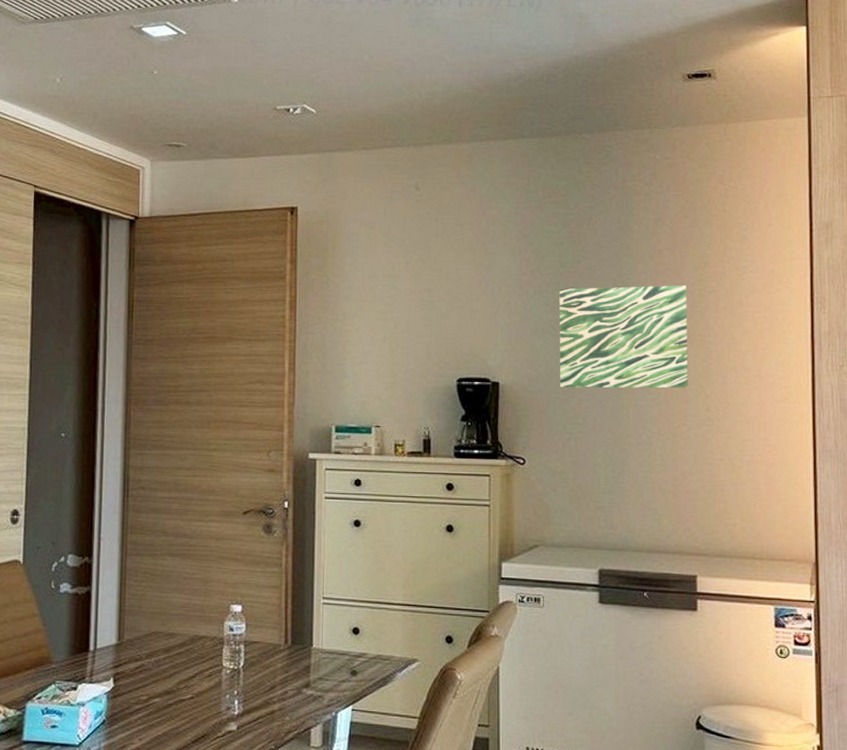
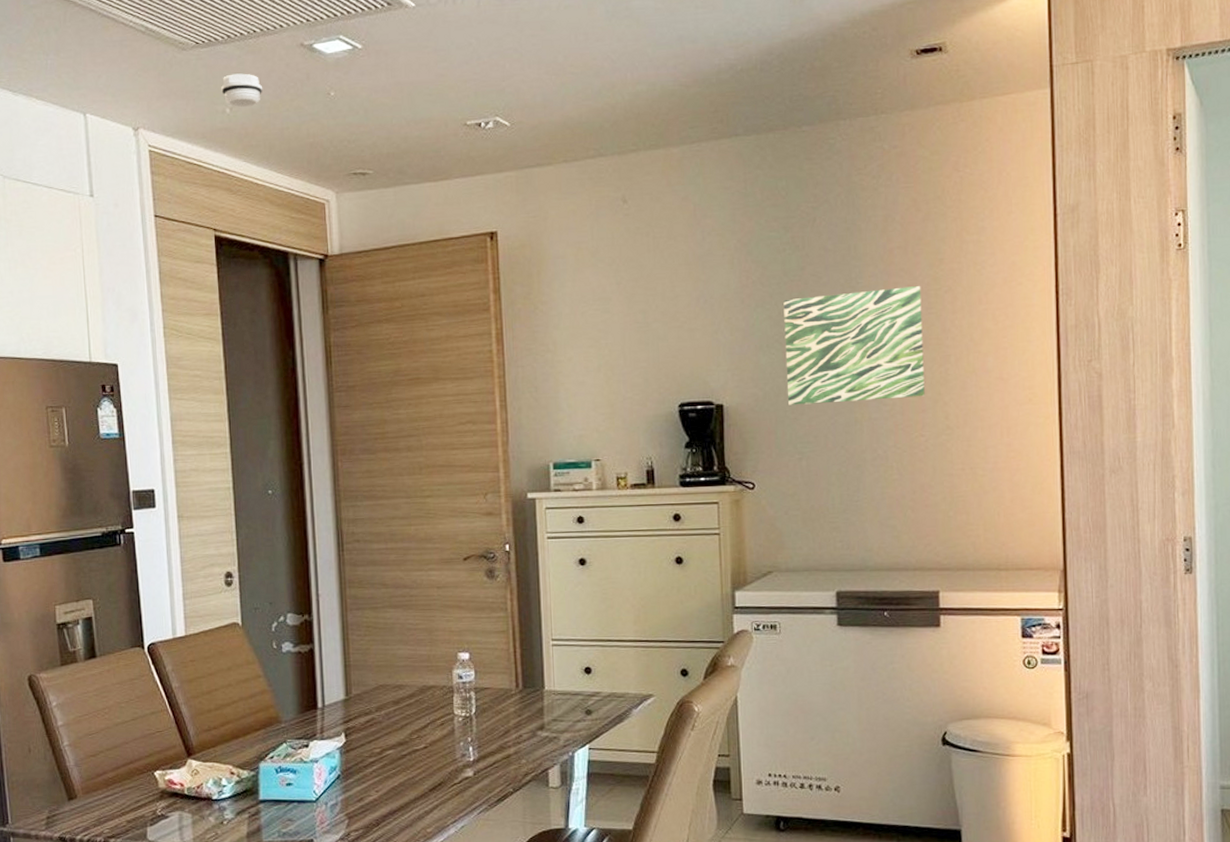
smoke detector: none [54,48,93,79] -> present [221,73,263,108]

